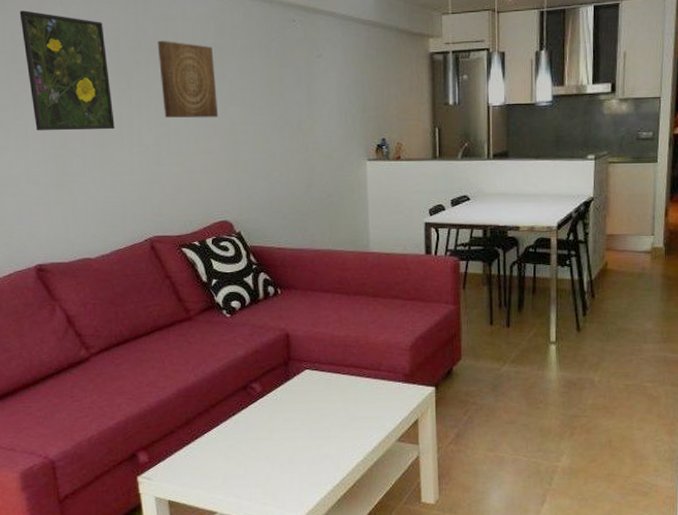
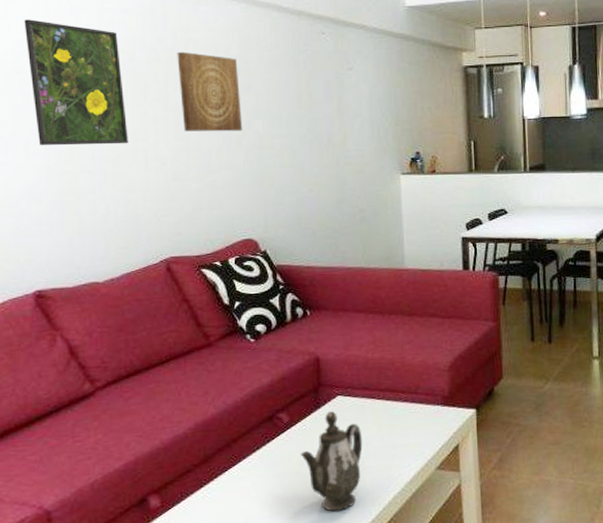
teapot: none [272,384,329,475] -> present [301,411,363,512]

